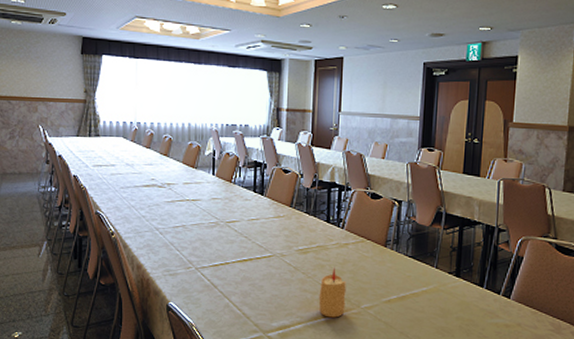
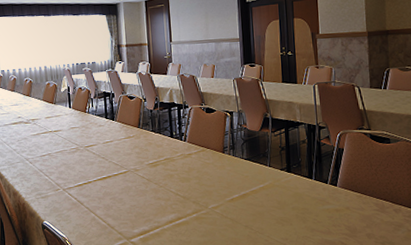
candle: present [318,267,346,318] -> none [171,175,195,220]

